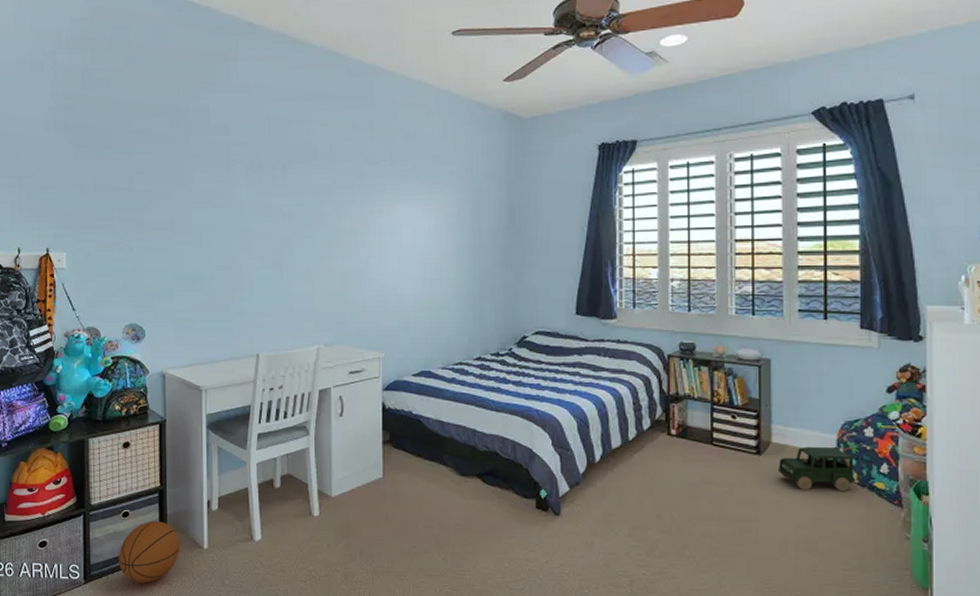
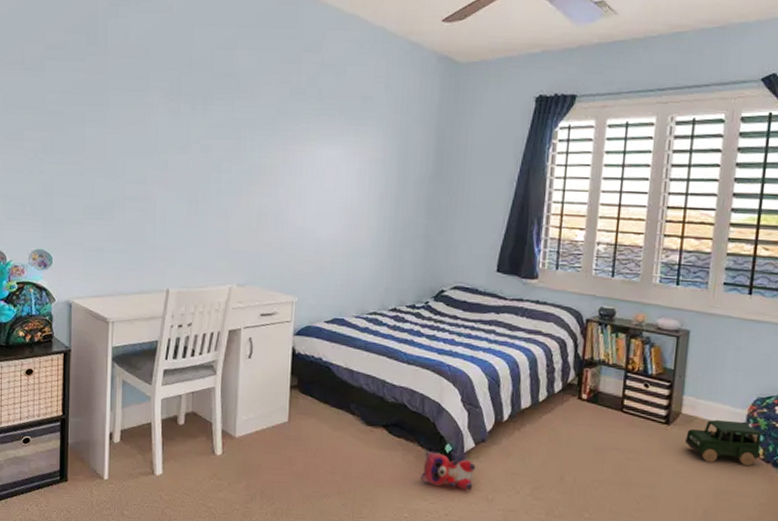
basketball: present [119,521,180,584] -> none [18,449,80,510]
stuffed animal: none [518,497,572,536] -> present [421,450,476,491]

